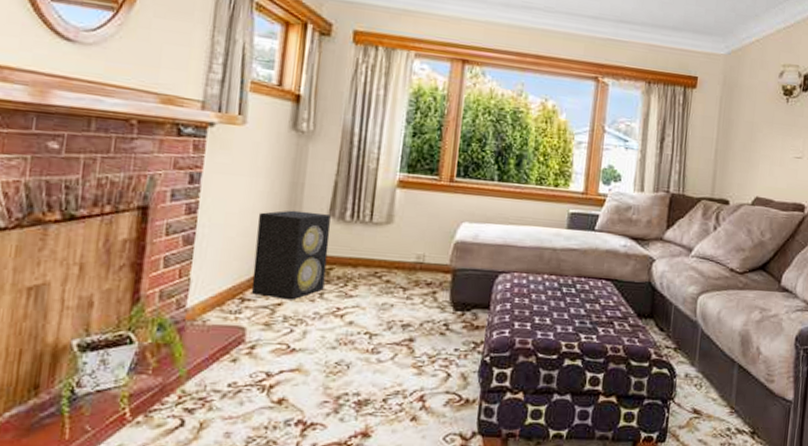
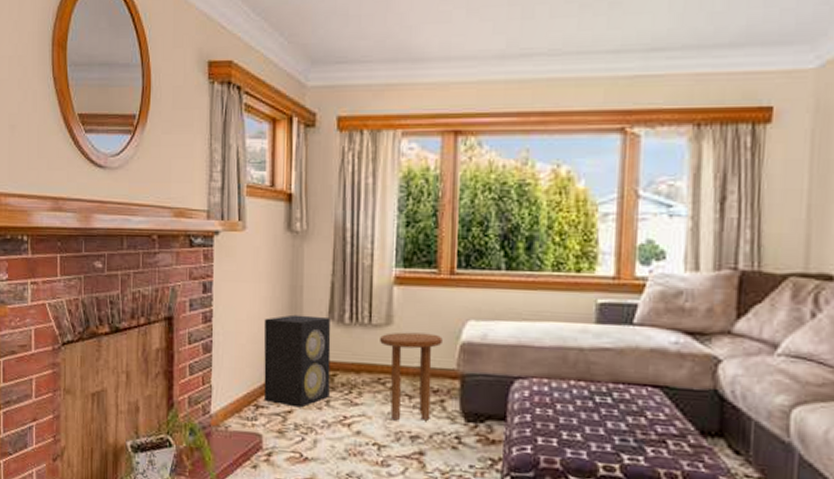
side table: none [379,230,439,311] -> present [380,332,443,421]

